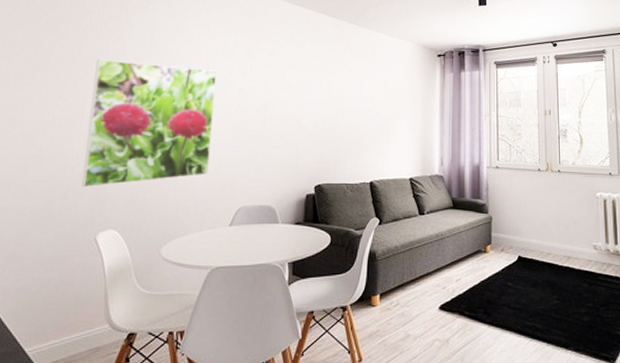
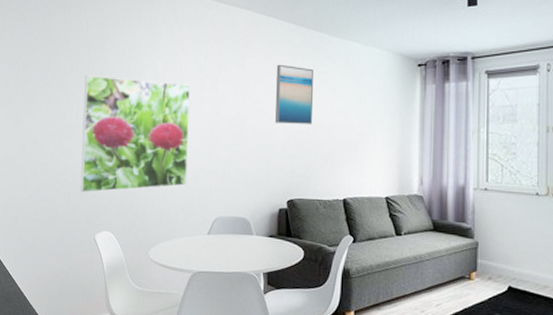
wall art: none [304,52,343,110] -> present [274,64,314,124]

